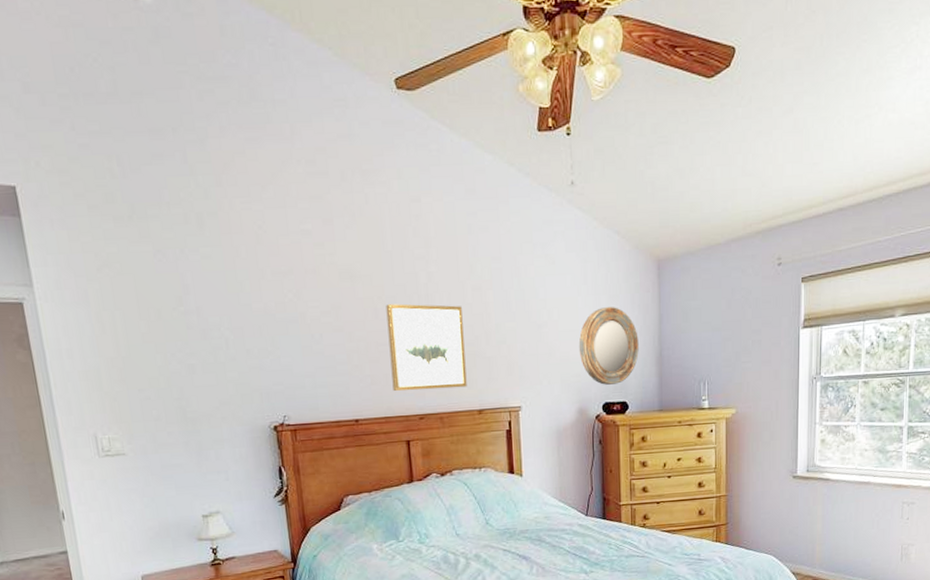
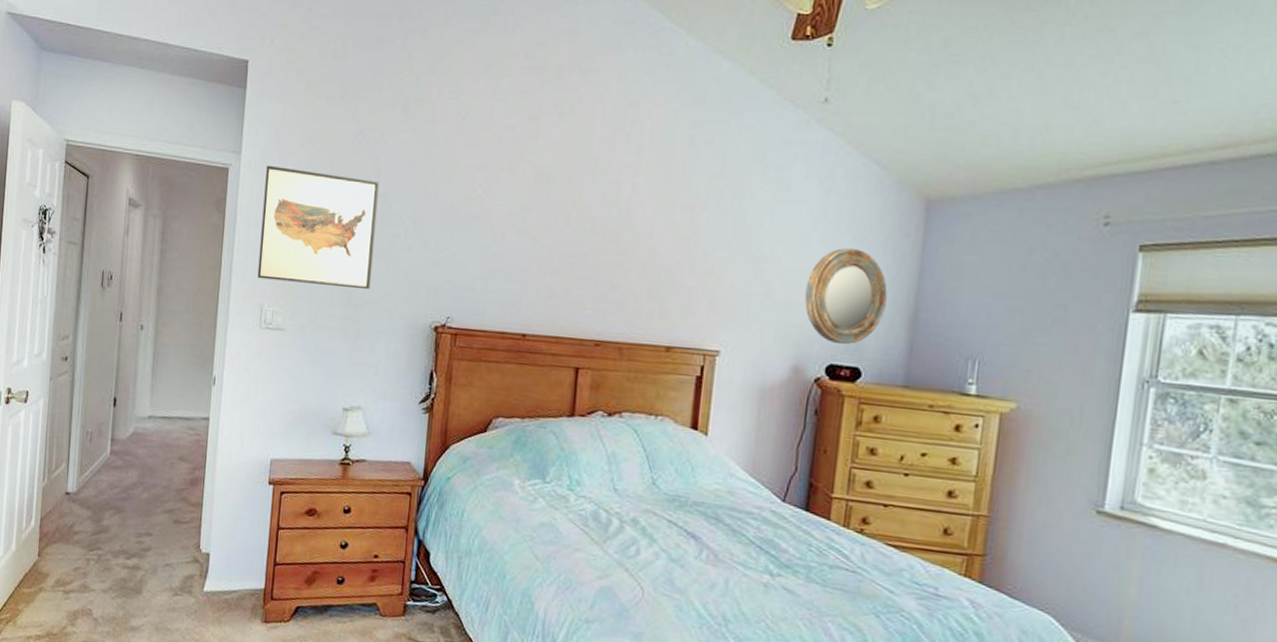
wall art: none [65,294,204,409] -> present [257,165,380,290]
wall art: present [386,304,467,392] -> none [570,213,667,318]

